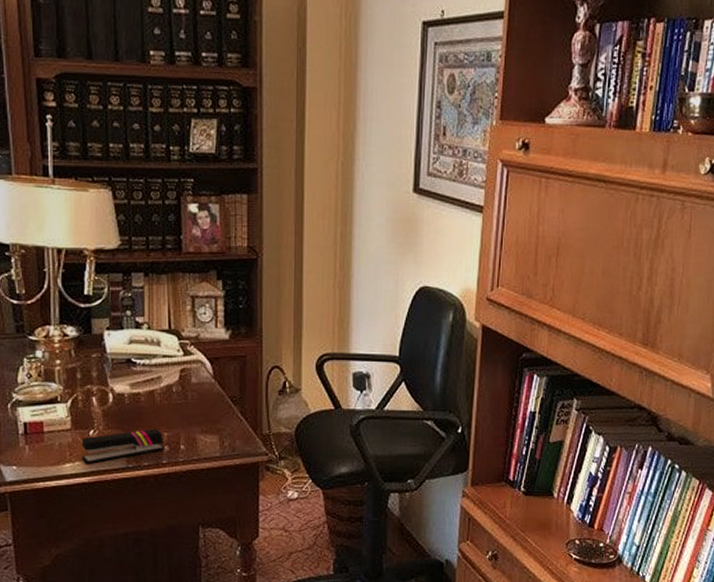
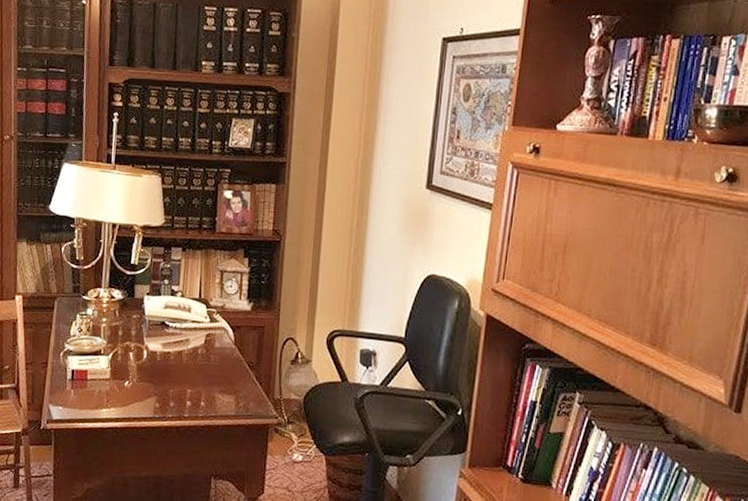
stapler: present [81,428,164,464] -> none [116,385,187,411]

